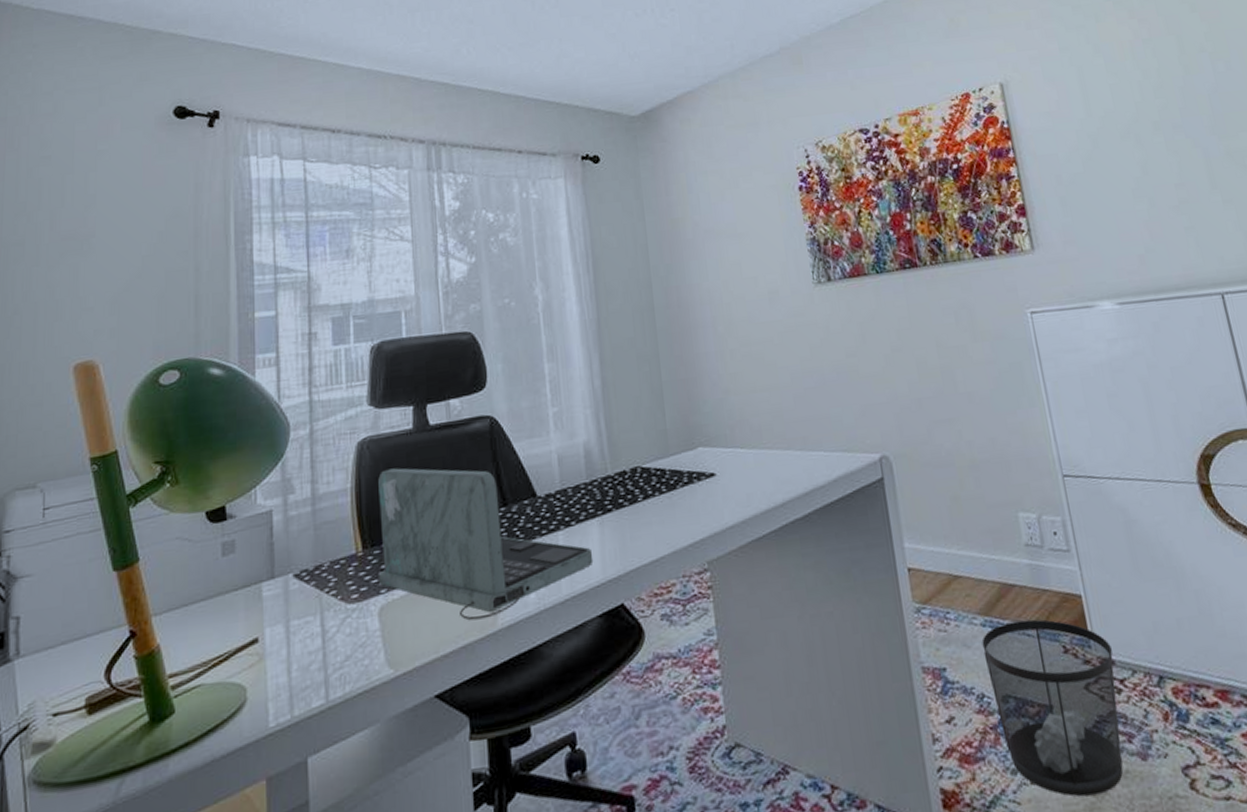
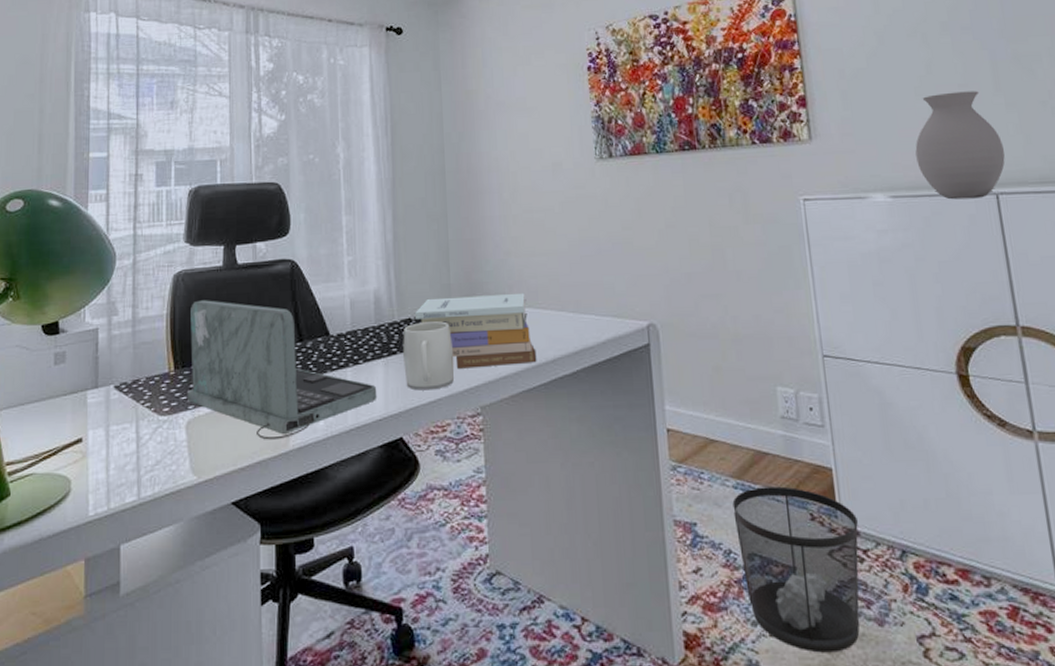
mug: none [618,471,677,550] -> present [403,321,455,391]
books: none [630,433,765,522] -> present [415,292,537,369]
vase: none [1138,189,1228,303] -> present [915,91,1005,200]

